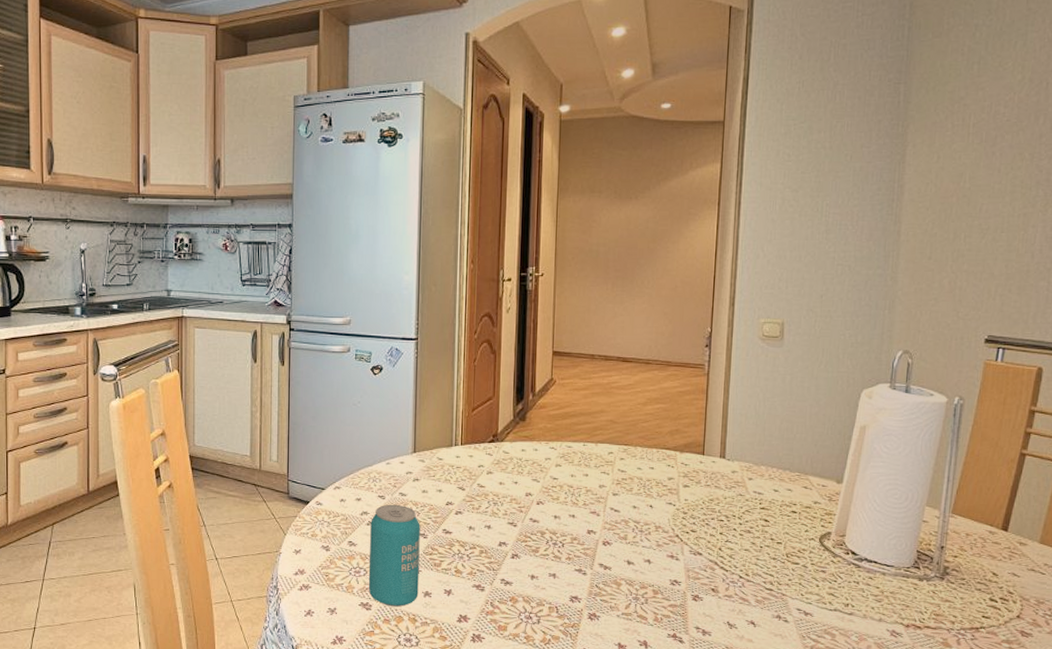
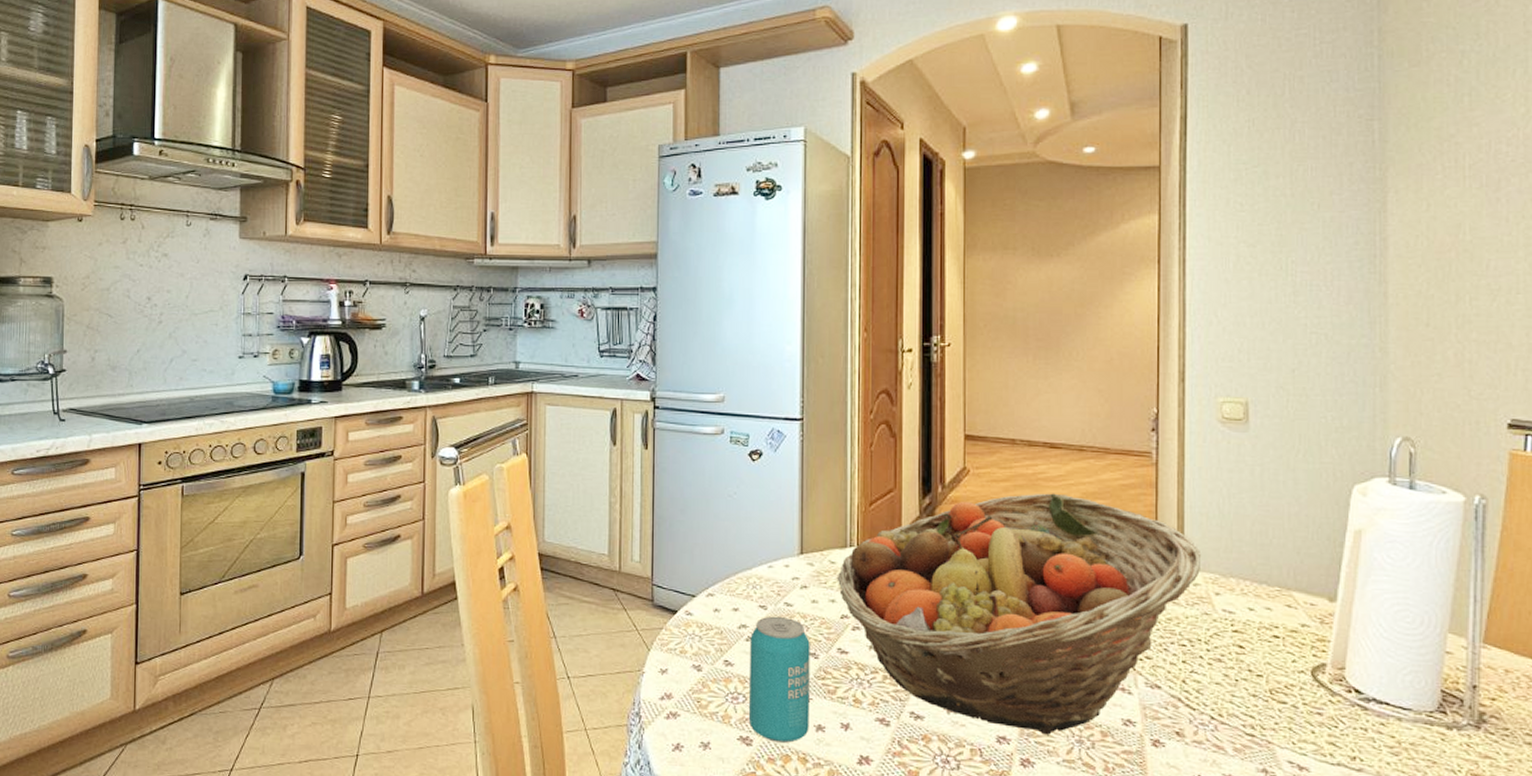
fruit basket: none [444,399,740,594] -> present [838,493,1202,735]

